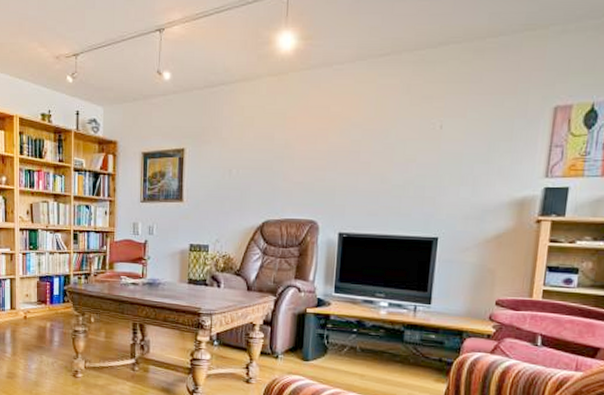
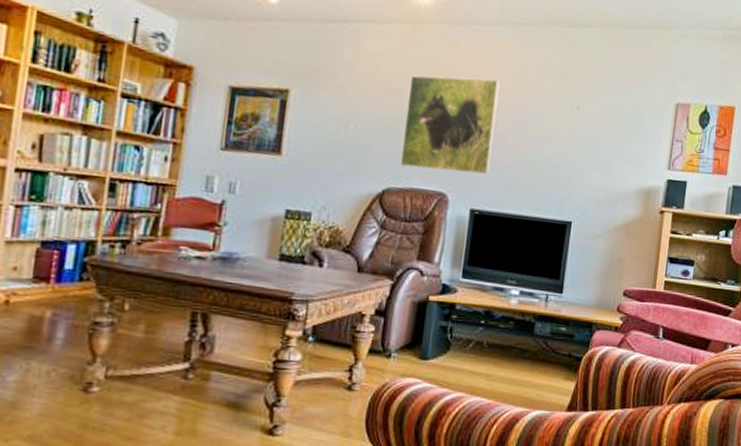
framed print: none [275,113,360,202] -> present [400,75,500,175]

